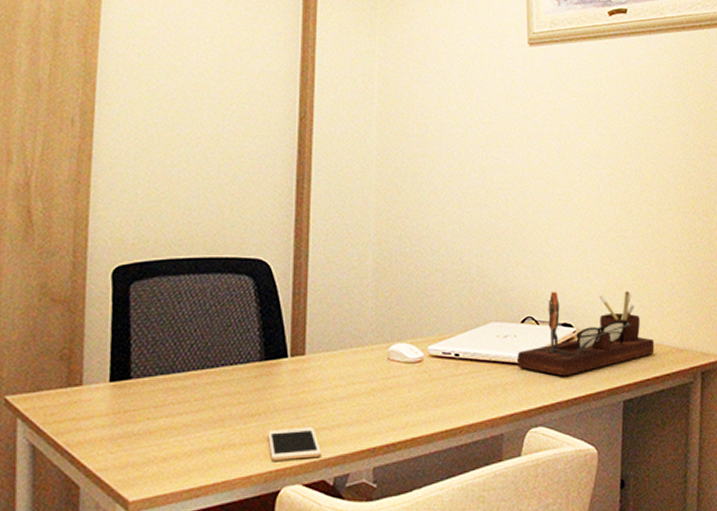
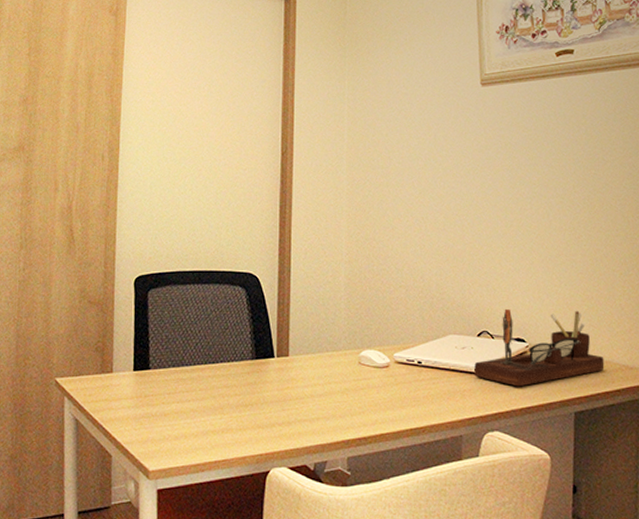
cell phone: present [267,427,321,461] -> none [259,418,303,446]

